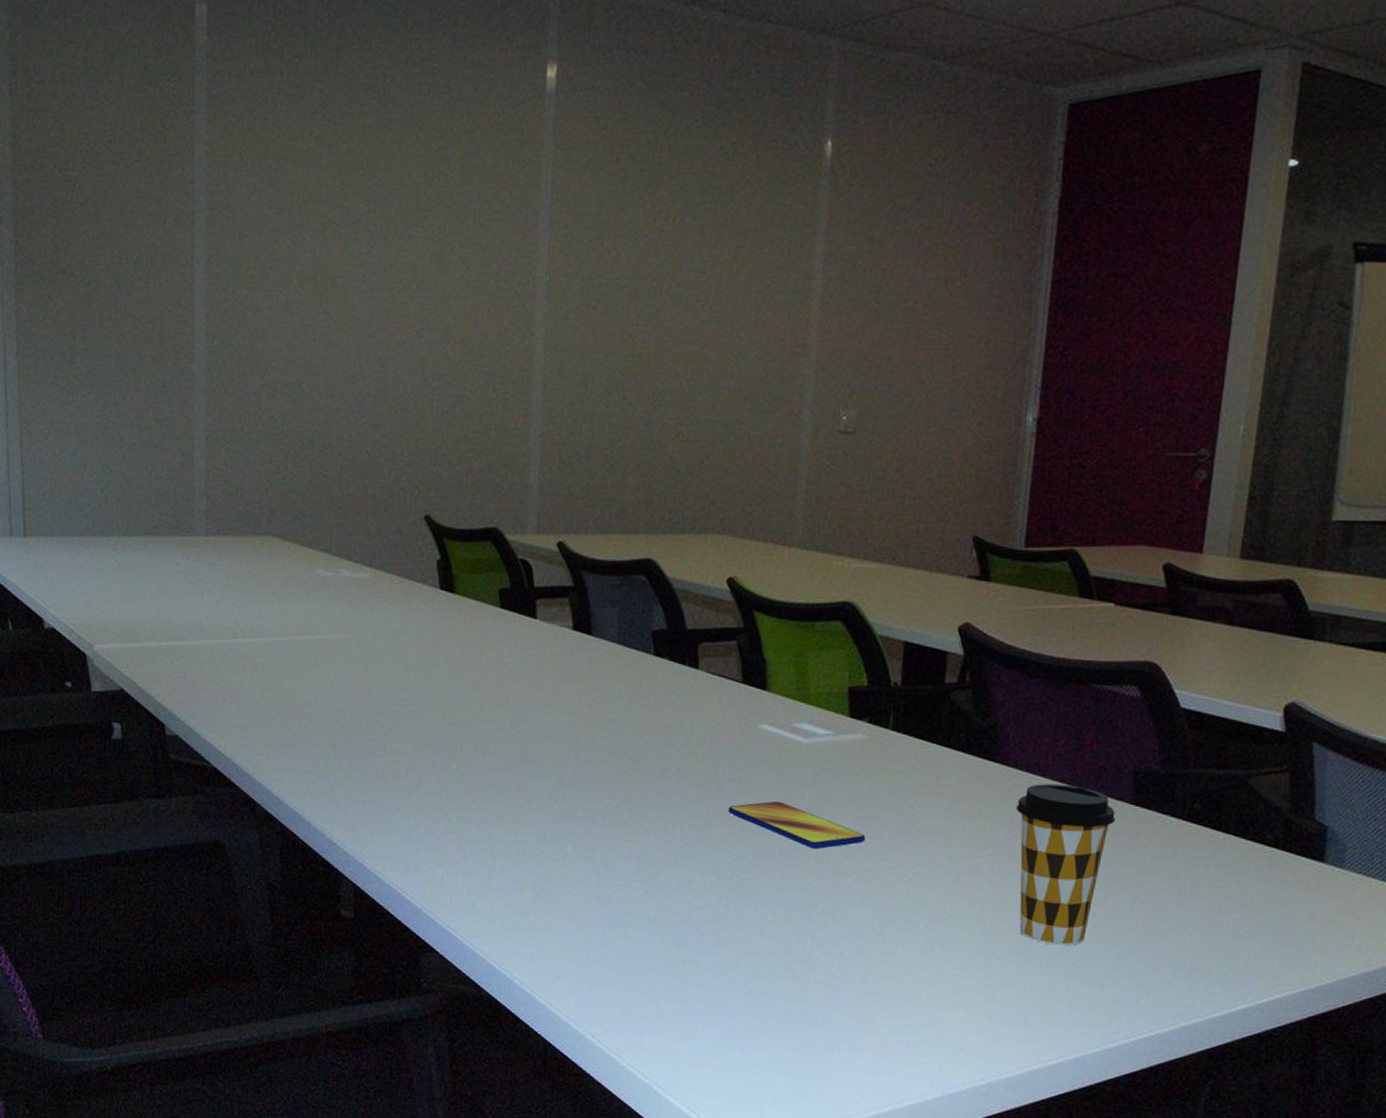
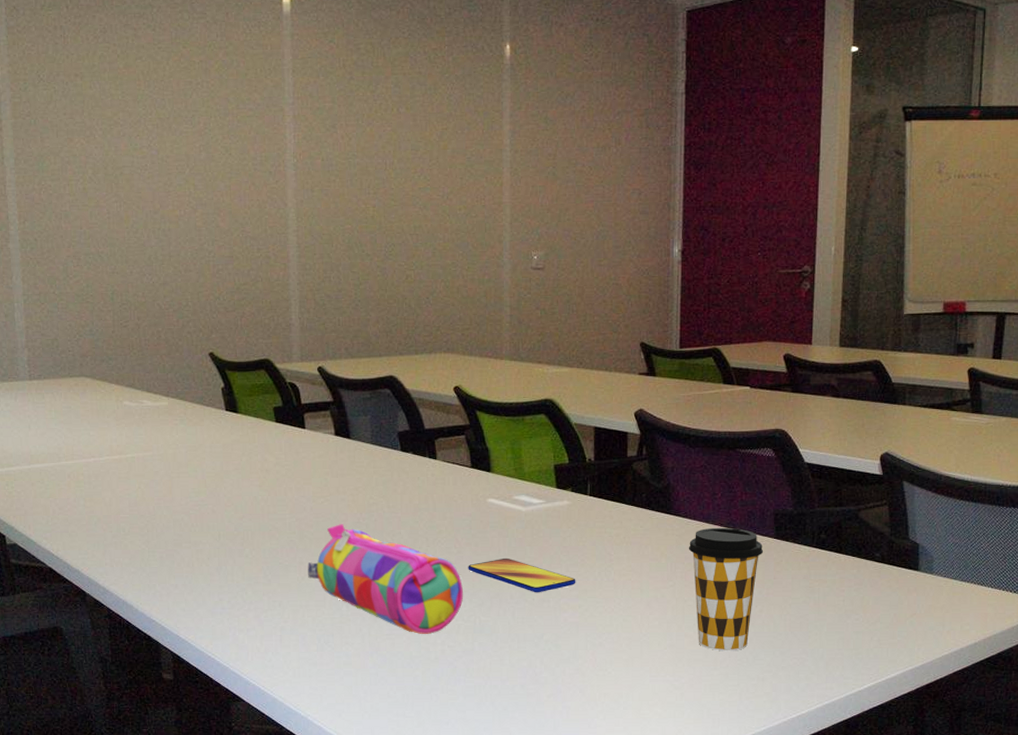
pencil case: none [527,742,721,890] -> present [308,524,464,634]

